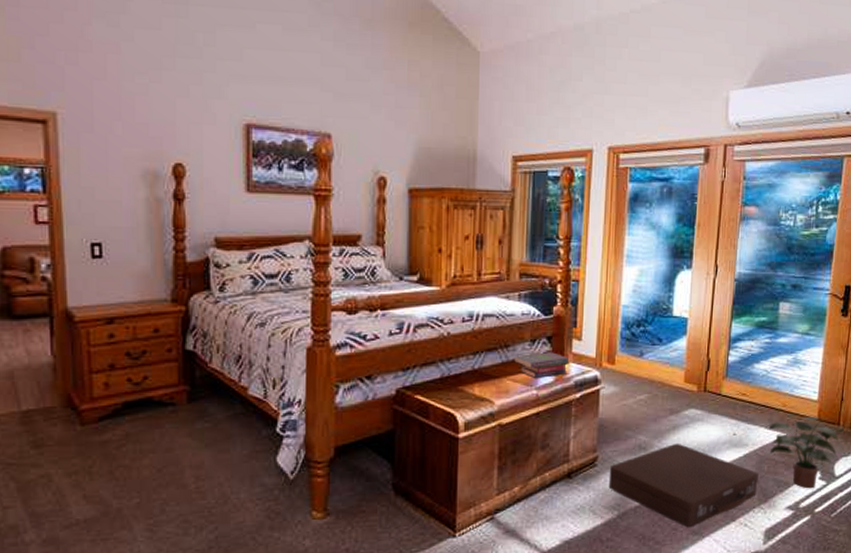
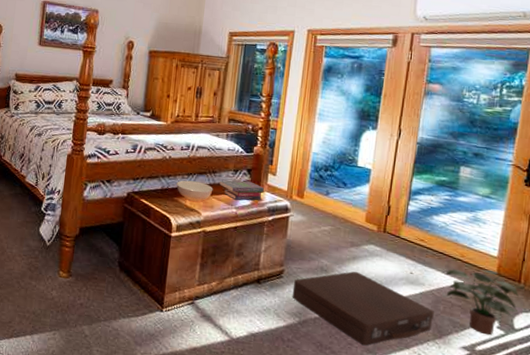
bowl: none [460,361,507,389] -> present [176,180,213,202]

